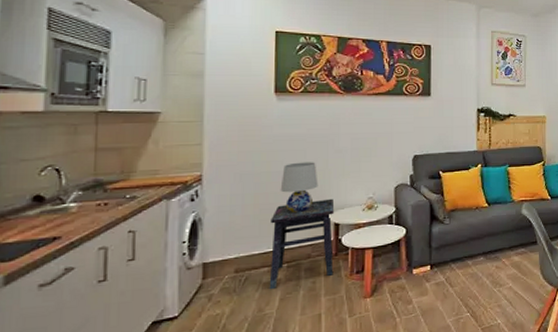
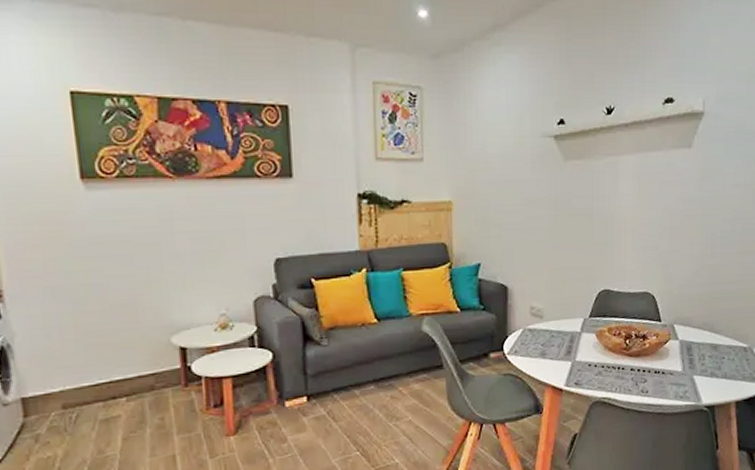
side table: present [269,198,335,290] -> none [98,316,186,429]
table lamp: present [280,162,318,214] -> none [104,270,154,336]

